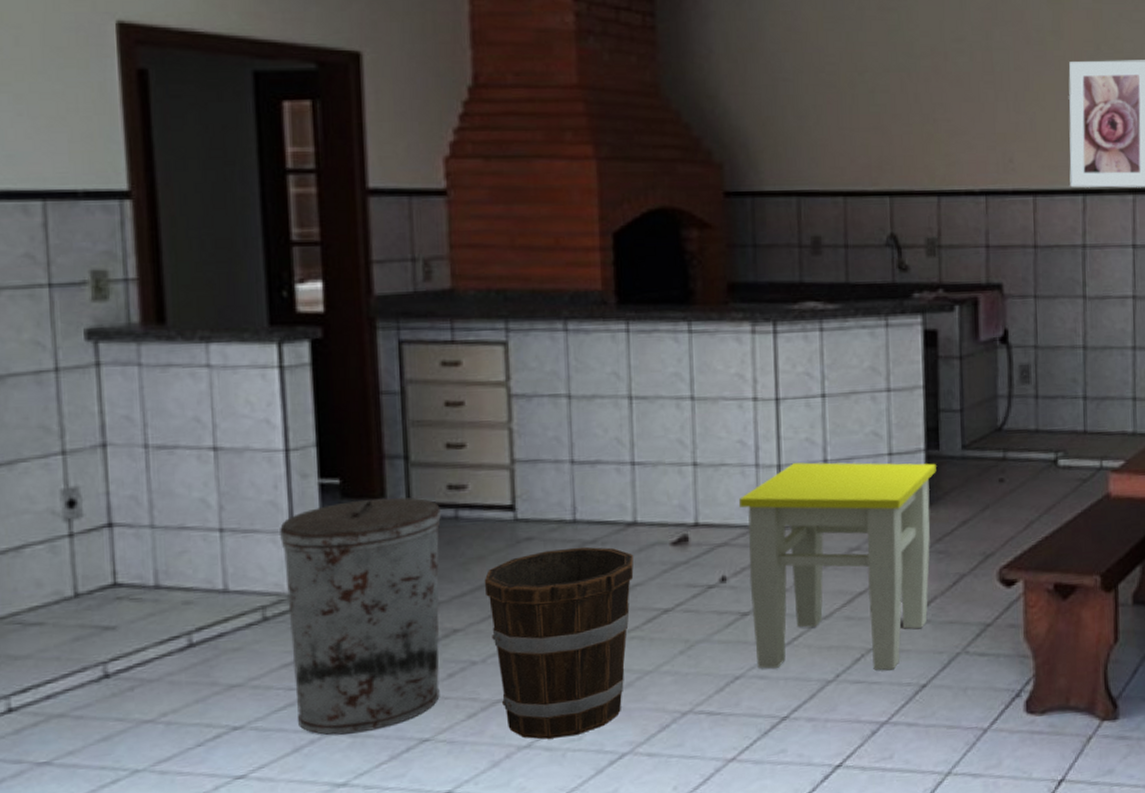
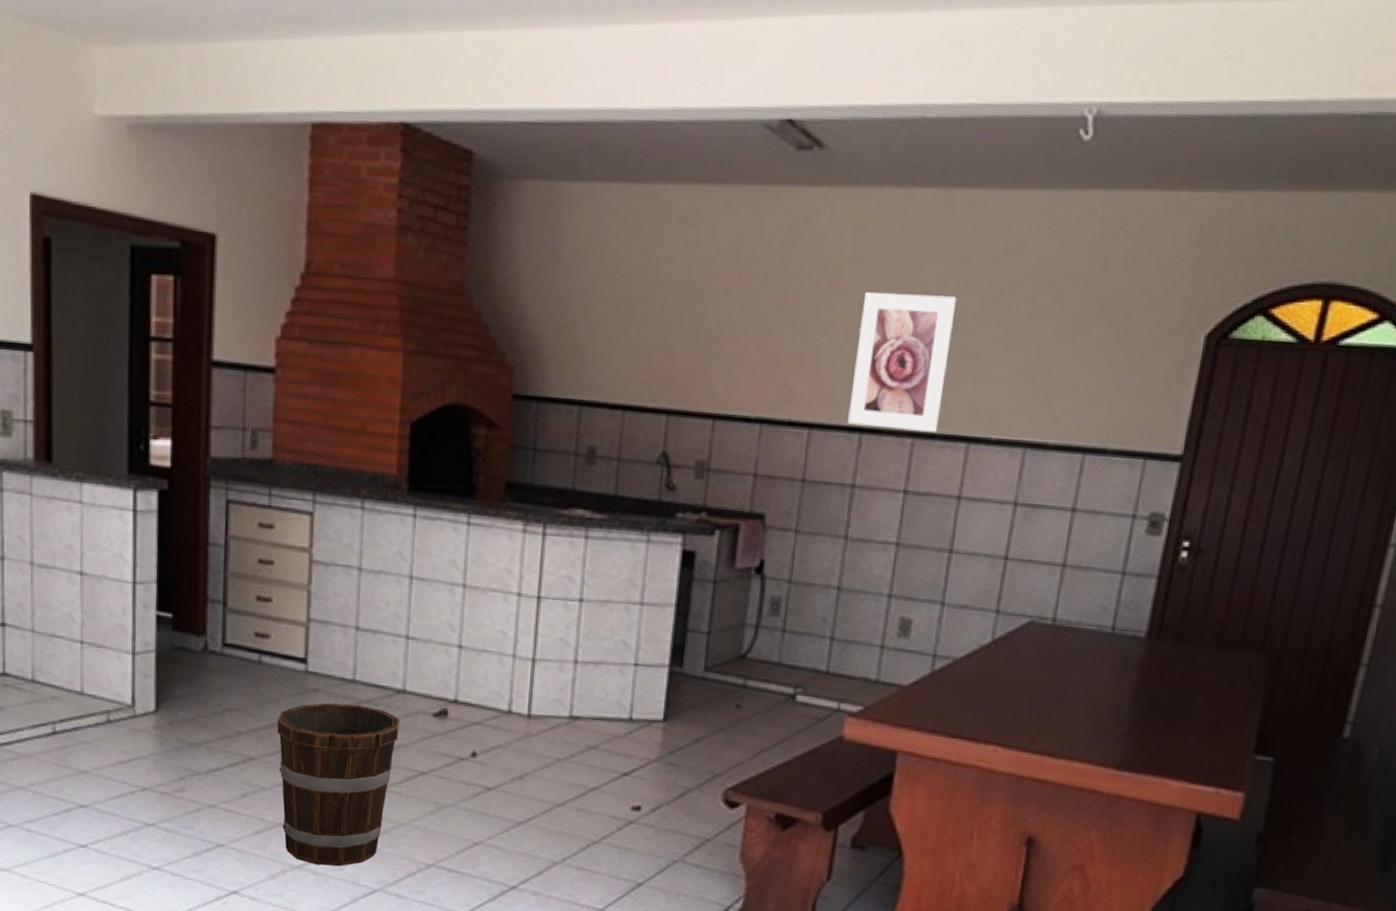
trash can: present [280,497,441,735] -> none [124,634,248,829]
stool: present [739,462,936,671] -> none [495,659,678,864]

